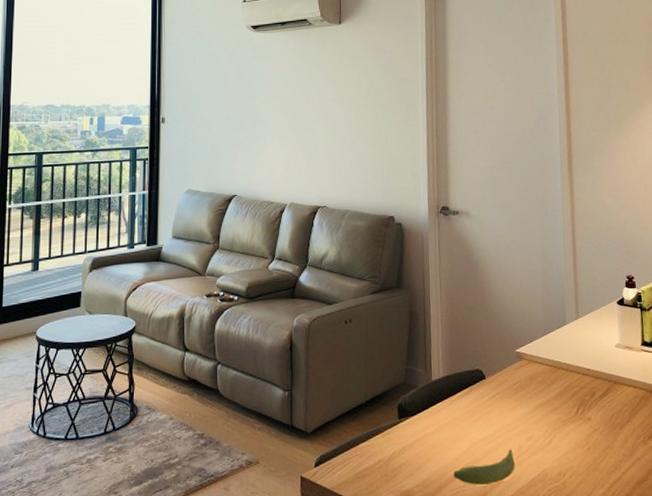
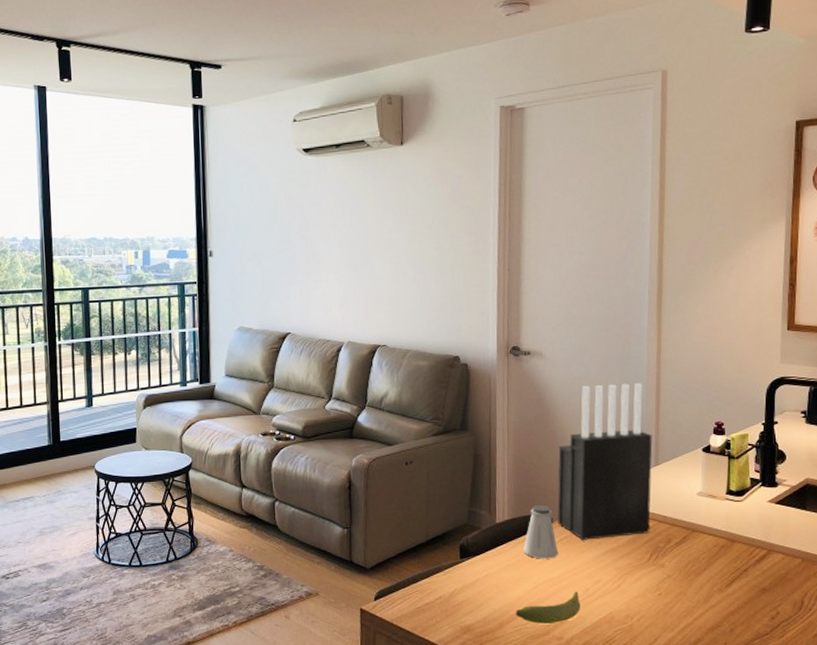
saltshaker: none [459,361,492,417] -> present [524,505,559,559]
knife block: none [487,240,575,396] -> present [557,383,653,540]

